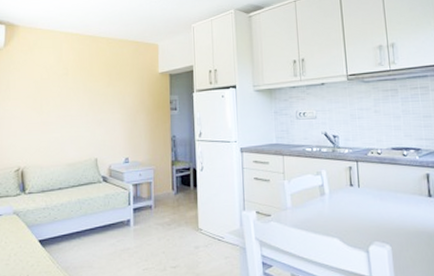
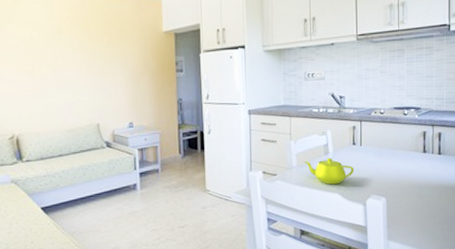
teapot: none [298,198,353,229] -> present [303,157,354,185]

